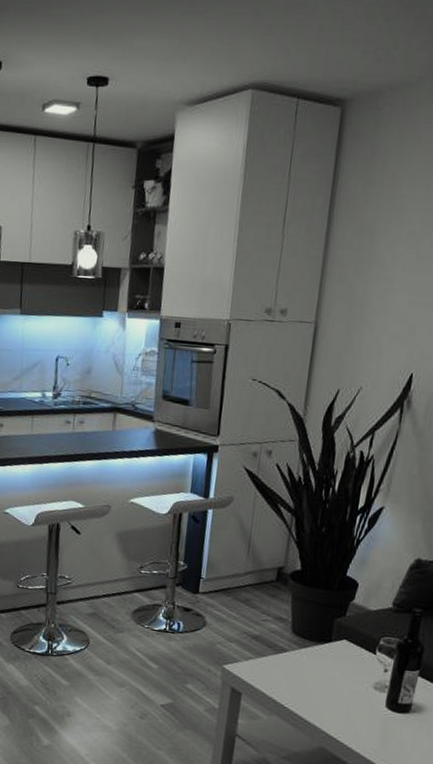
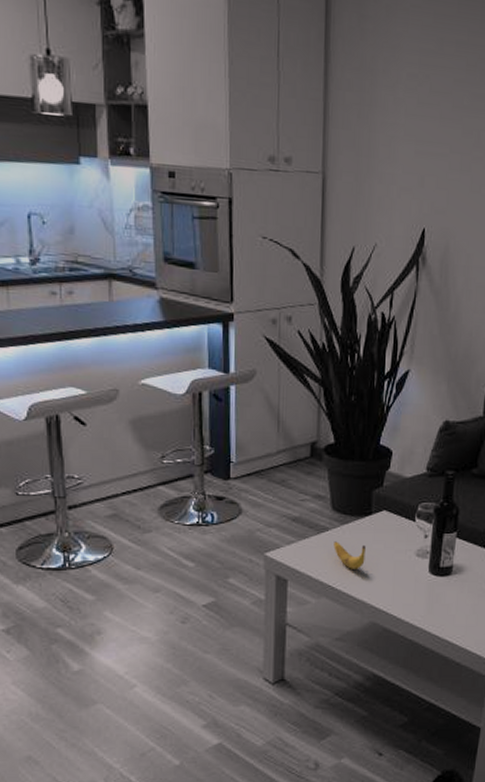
banana: none [290,663,322,693] -> present [333,541,366,569]

